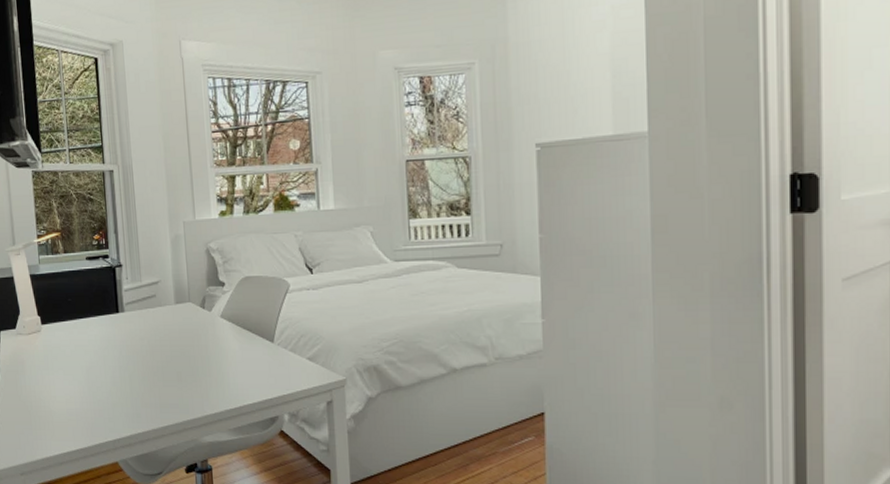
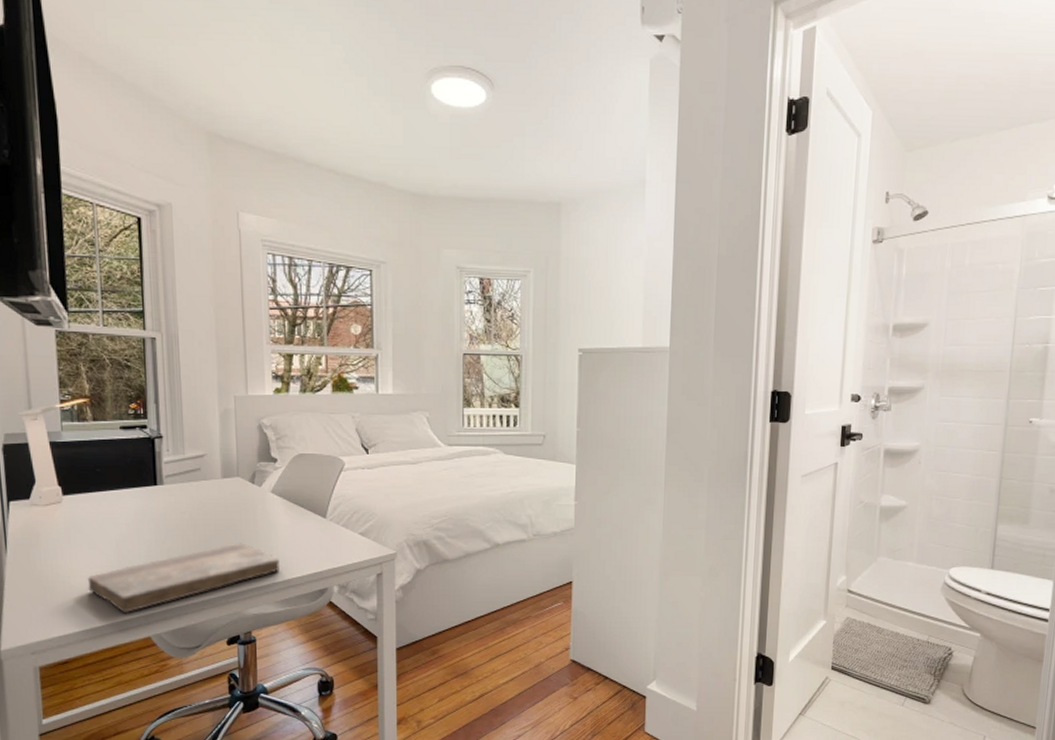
book: none [63,369,232,439] -> present [87,543,281,614]

